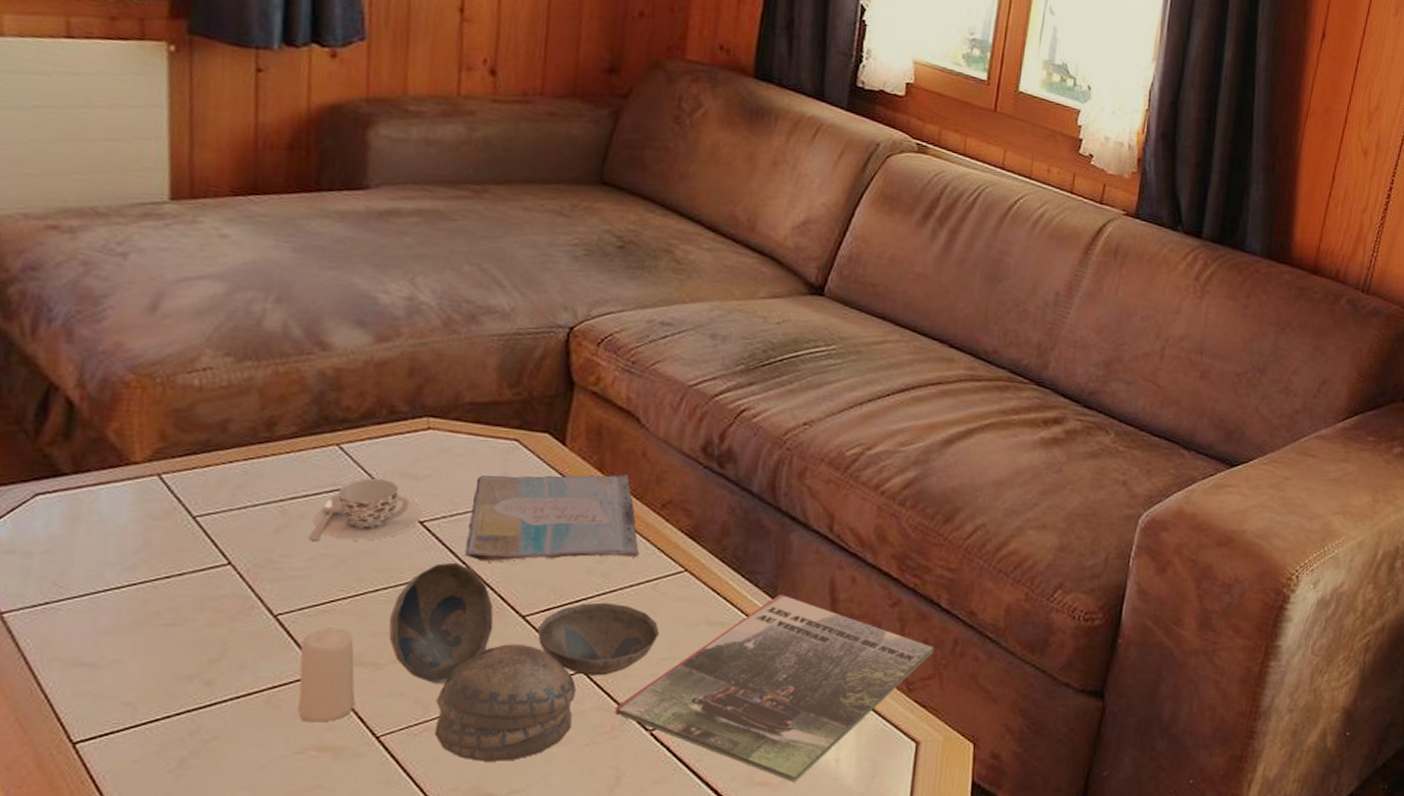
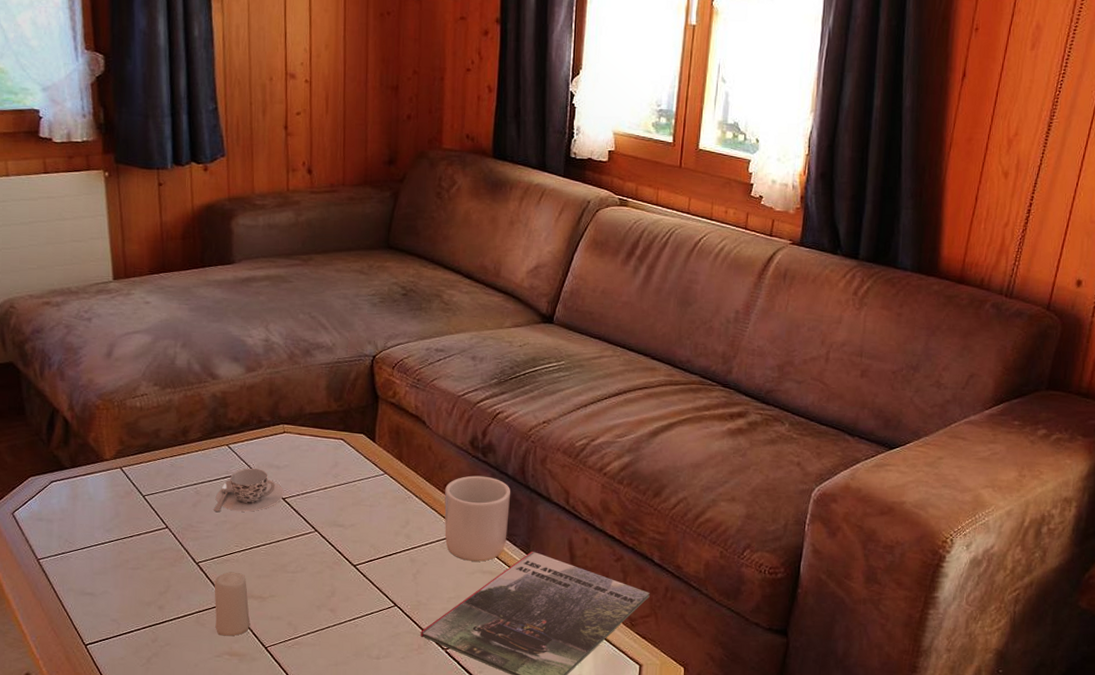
decorative bowl: present [388,562,659,761] -> none [267,527,447,667]
book: present [465,473,640,562] -> none [313,462,431,527]
mug: none [658,492,756,609] -> present [444,475,511,562]

